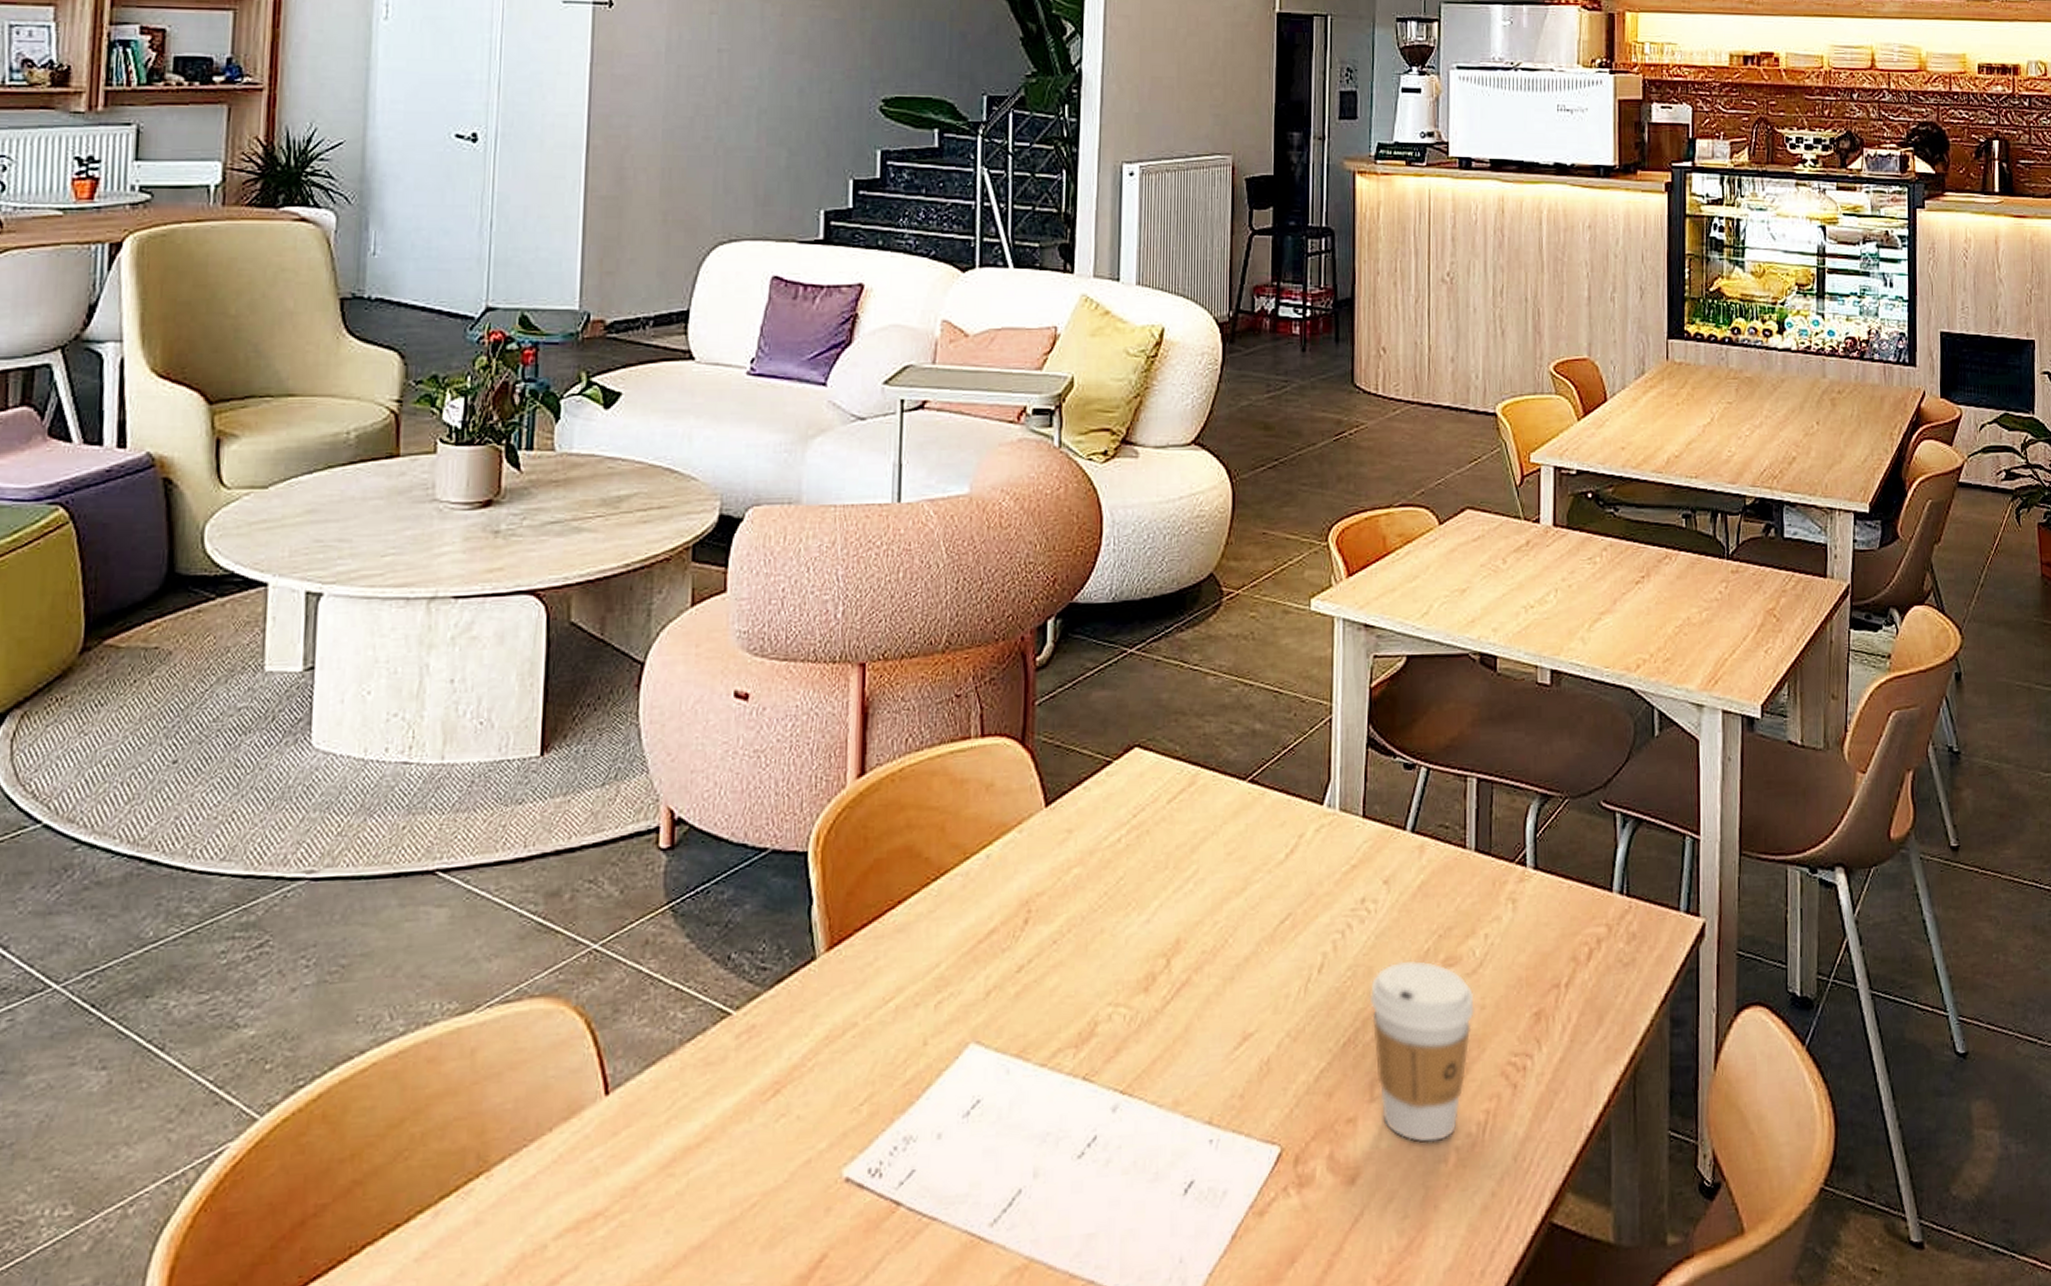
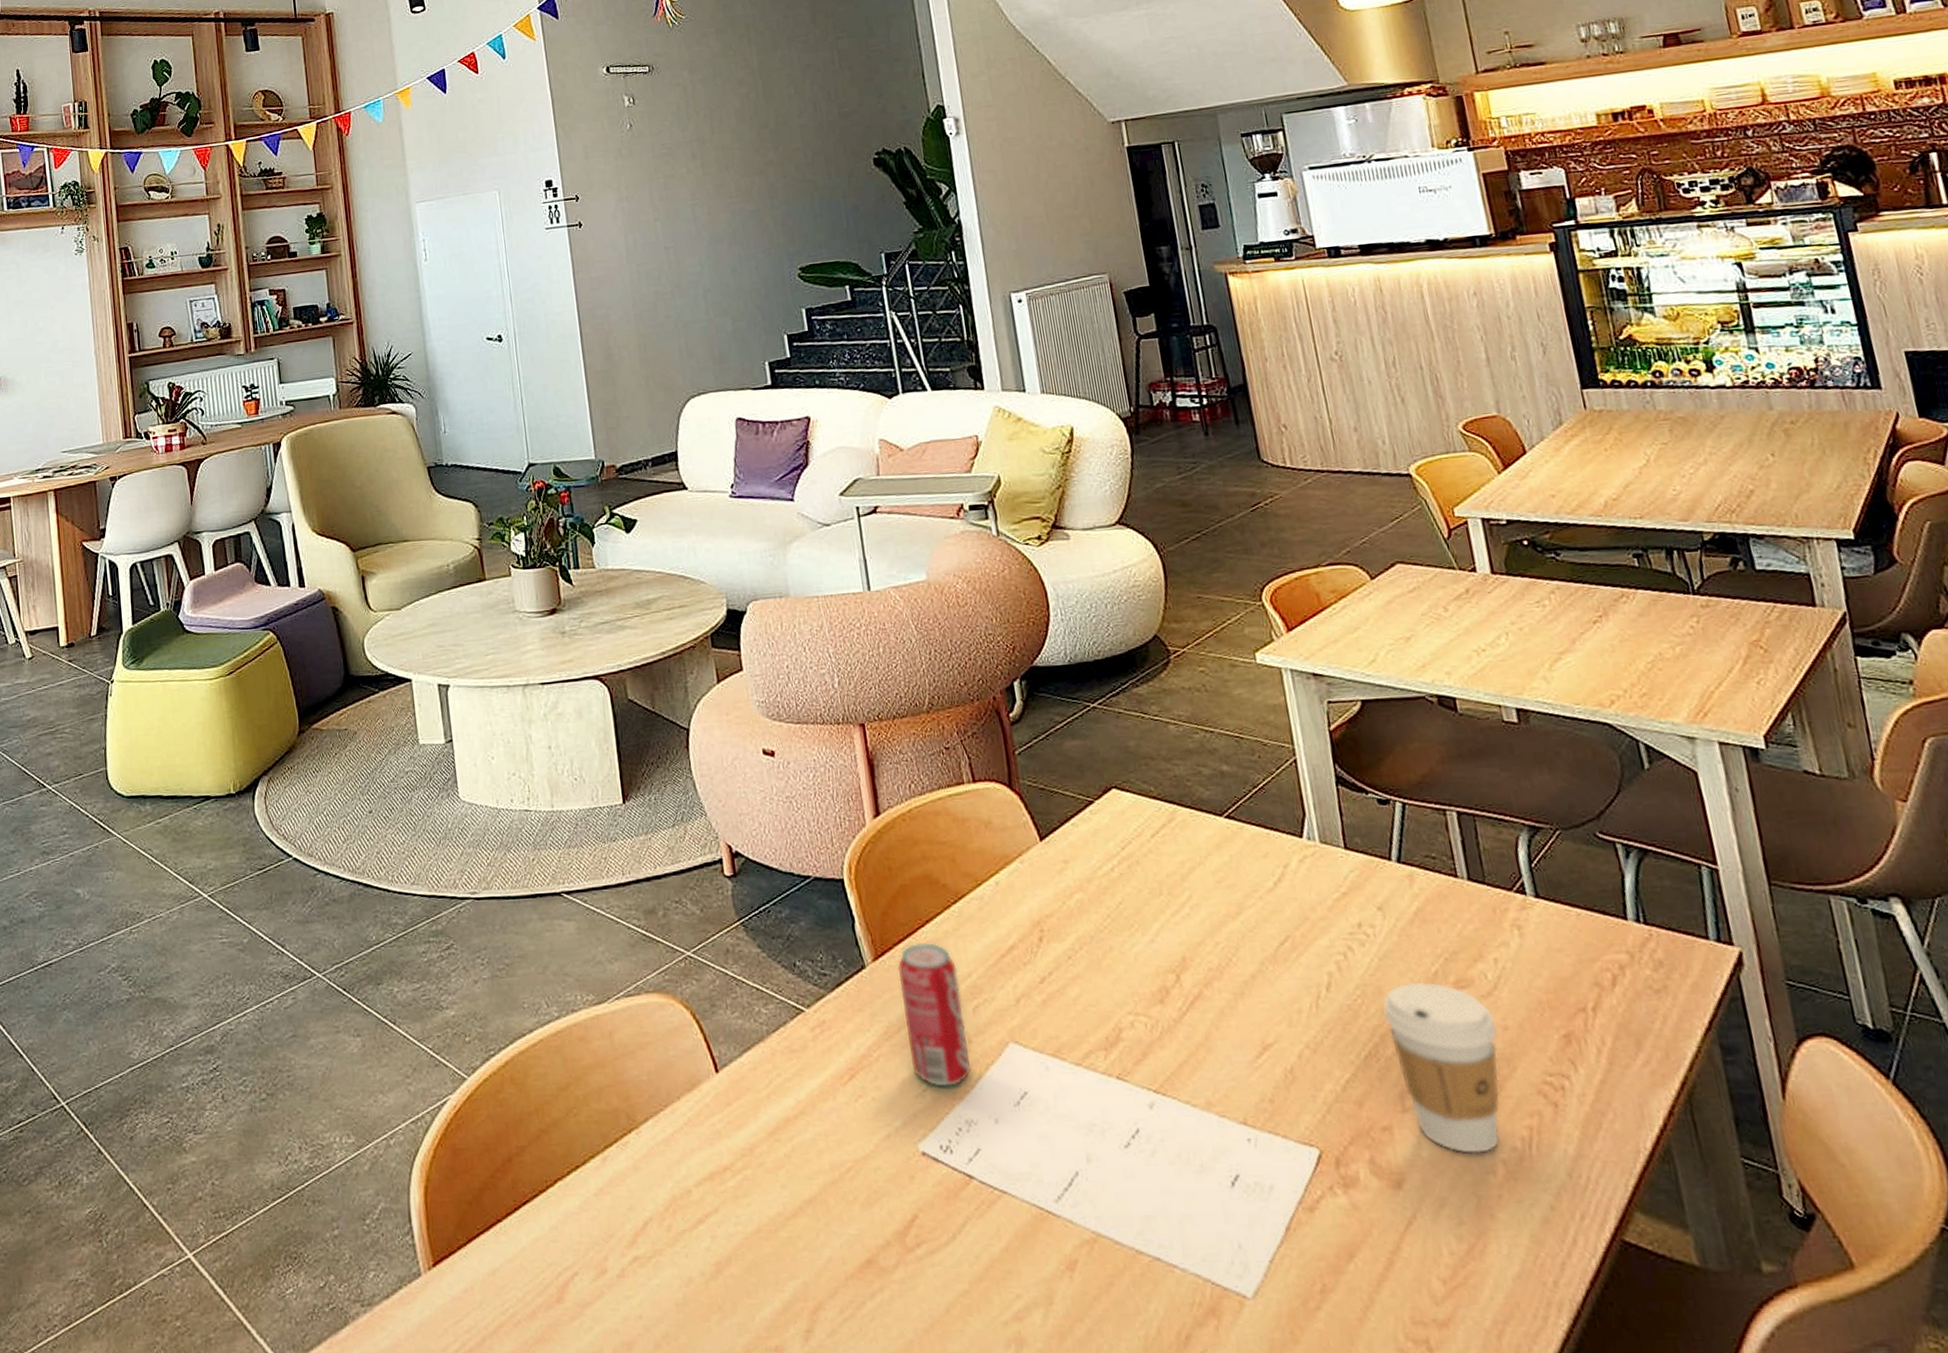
beverage can: none [852,927,924,1100] -> present [897,943,971,1087]

